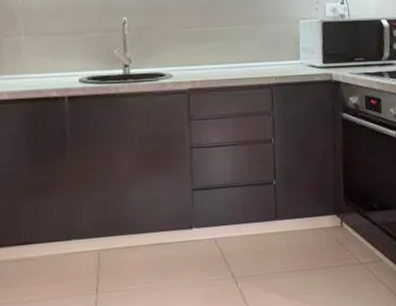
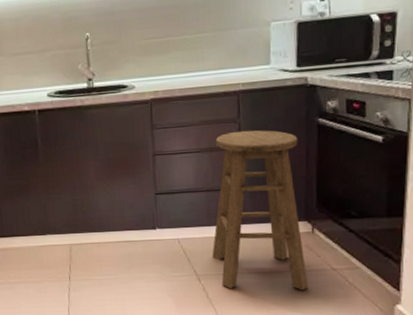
bar stool: none [249,123,340,291] -> present [212,130,309,291]

